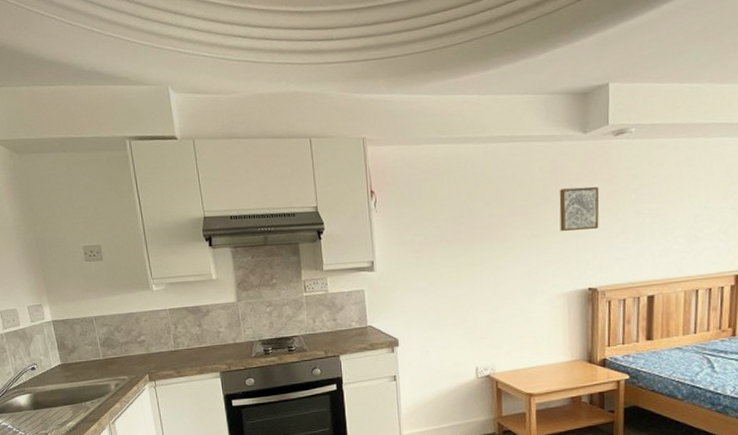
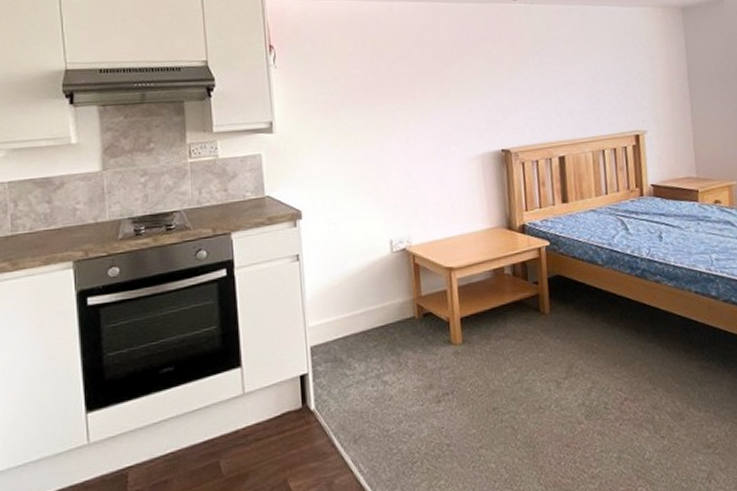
wall art: present [559,186,600,232] -> none [466,47,507,92]

